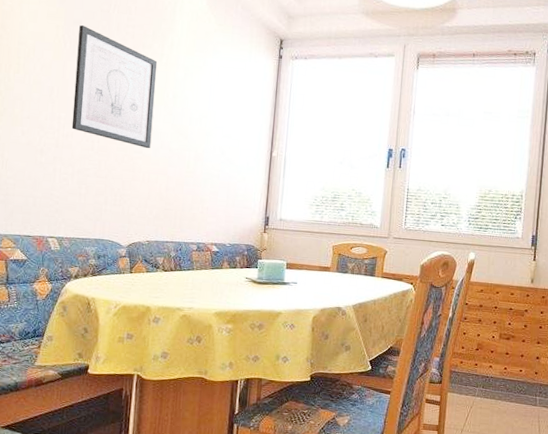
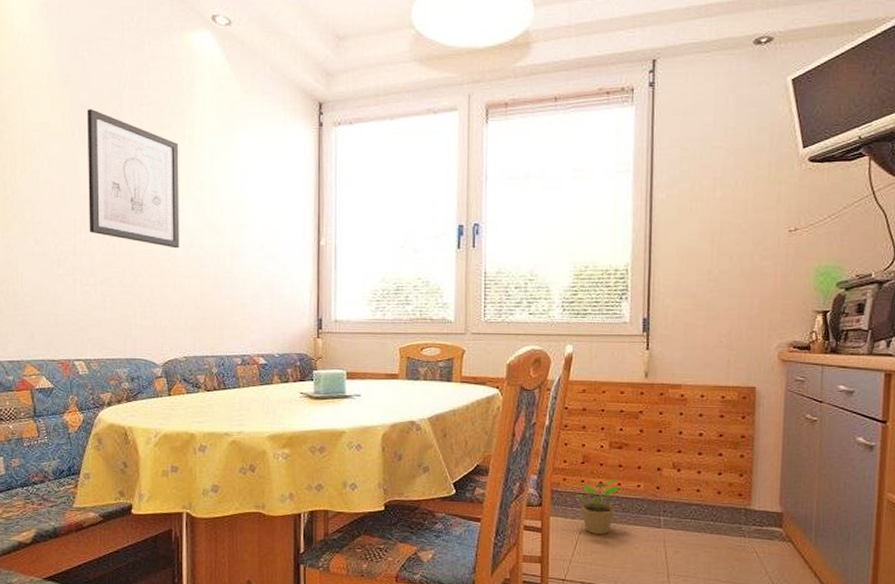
potted plant: none [470,364,509,409] -> present [576,479,624,534]

